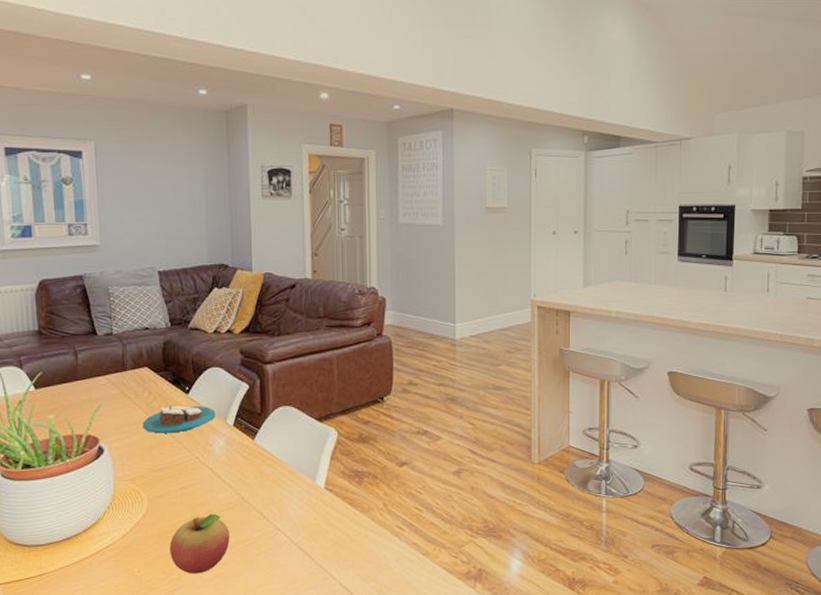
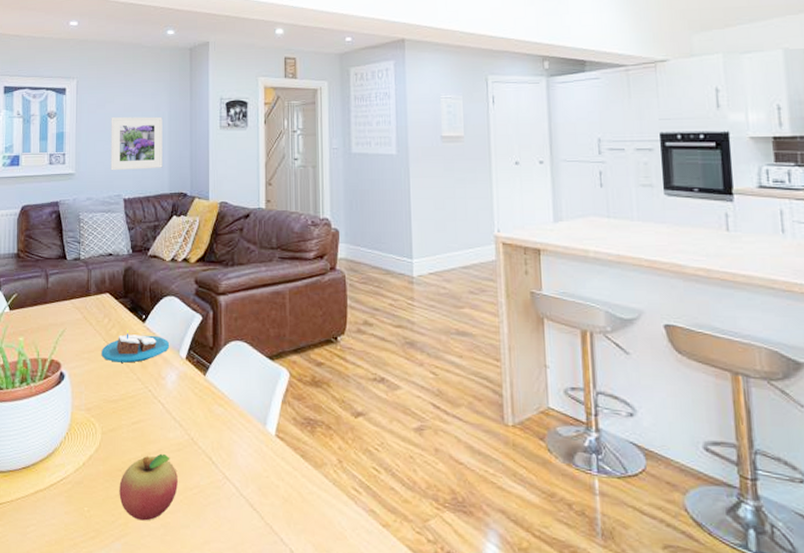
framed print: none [138,184,200,242] -> present [111,116,163,171]

